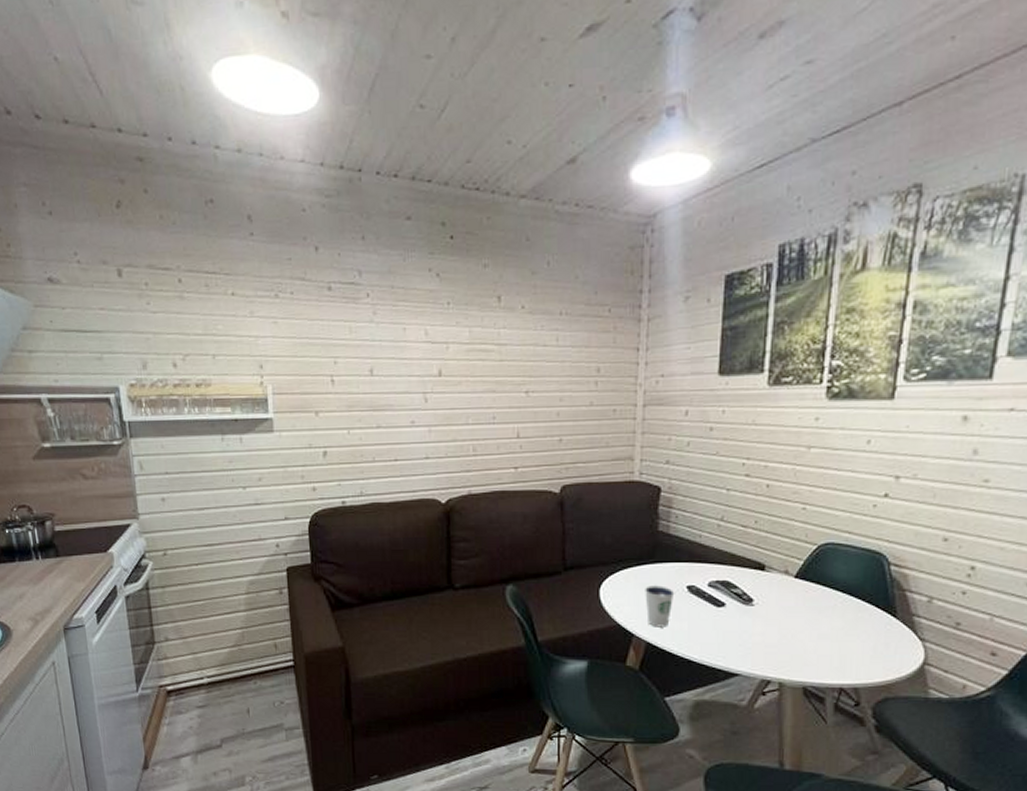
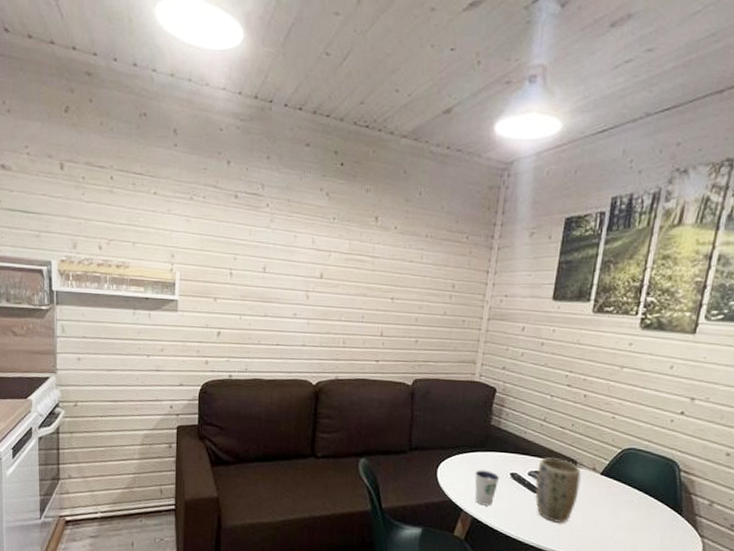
plant pot: none [717,563,771,639] -> present [534,457,581,523]

